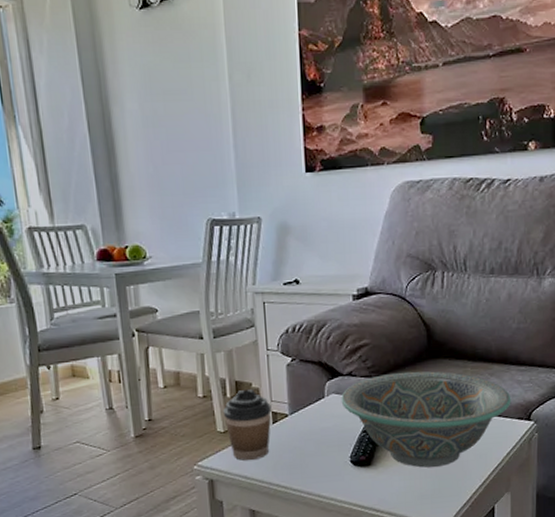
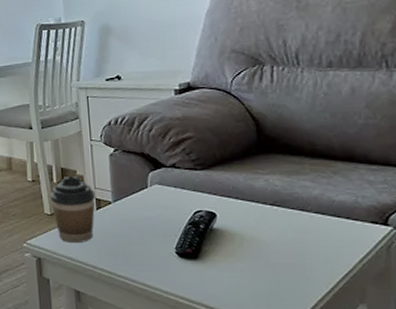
decorative bowl: present [341,371,511,468] -> none [164,166,362,267]

